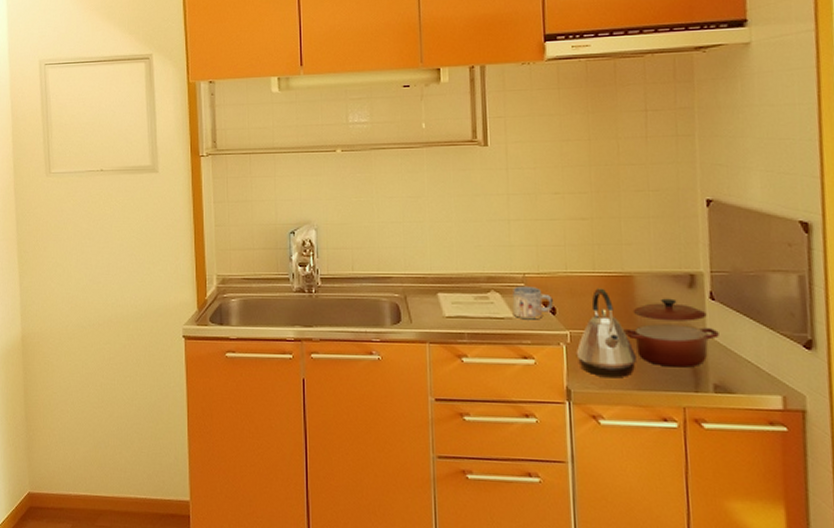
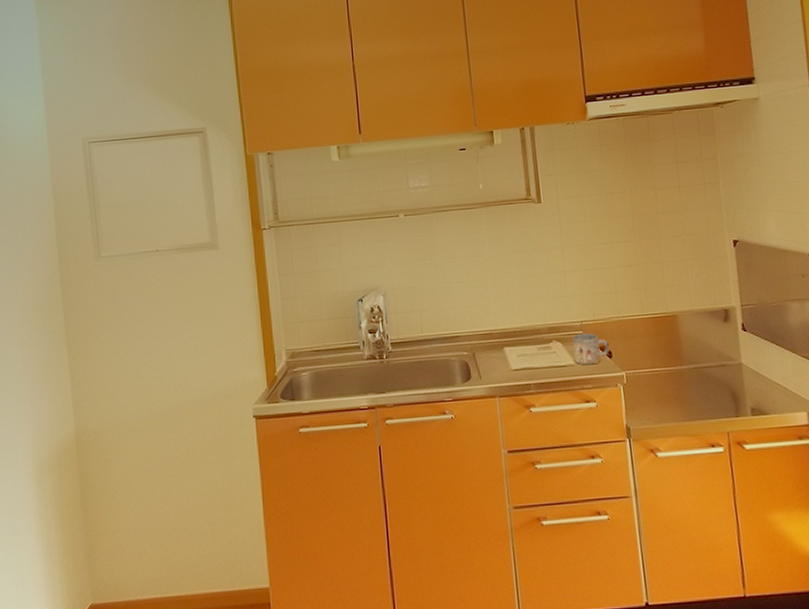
kettle: present [576,288,636,378] -> none [632,329,685,413]
saucepan: present [623,298,719,368] -> none [672,333,752,397]

